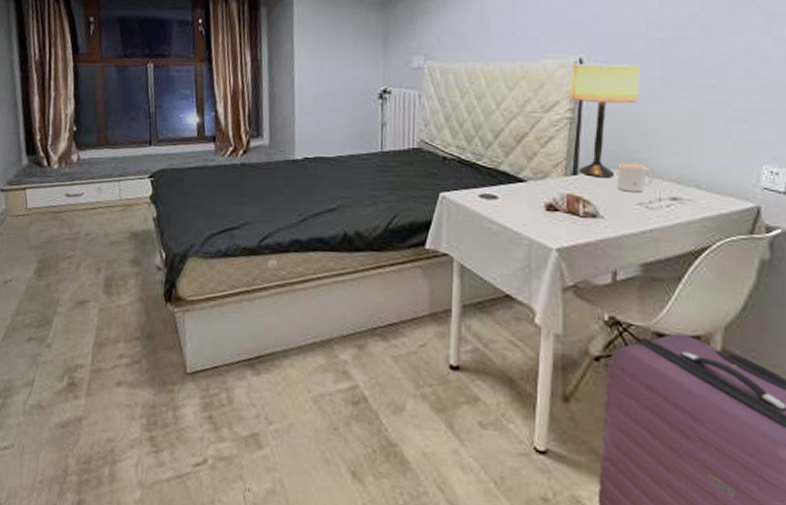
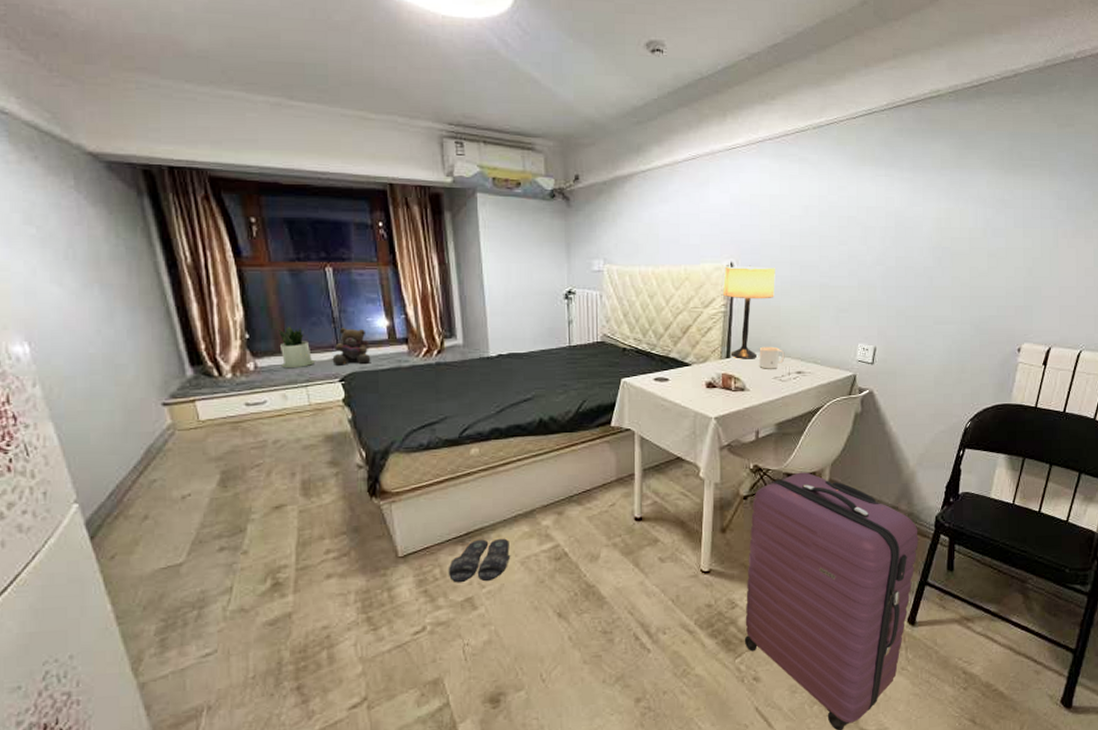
planter: none [100,120,129,163] -> present [277,326,315,369]
teddy bear: none [144,123,180,162] -> present [332,327,371,365]
slippers: none [236,365,303,417] -> present [449,538,511,583]

